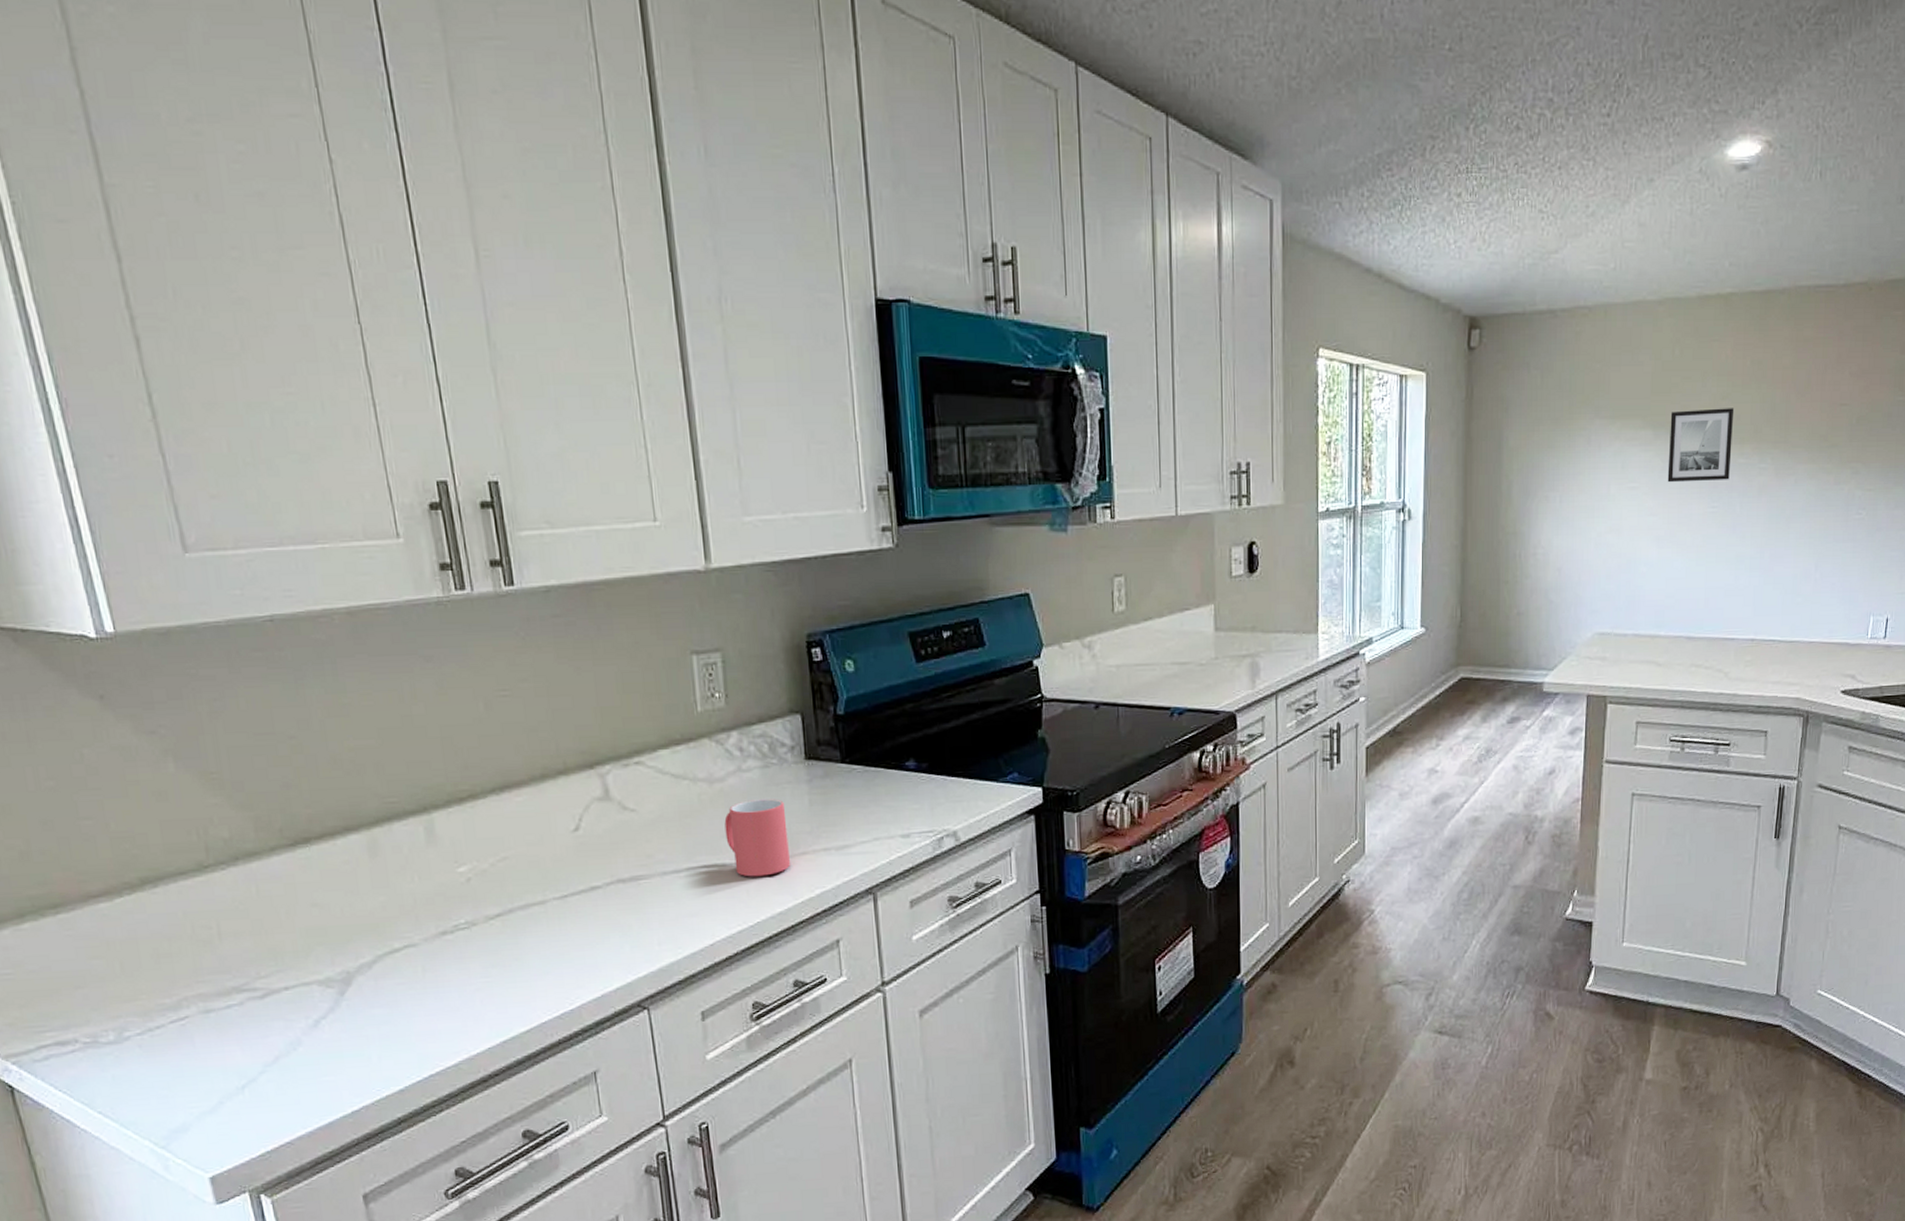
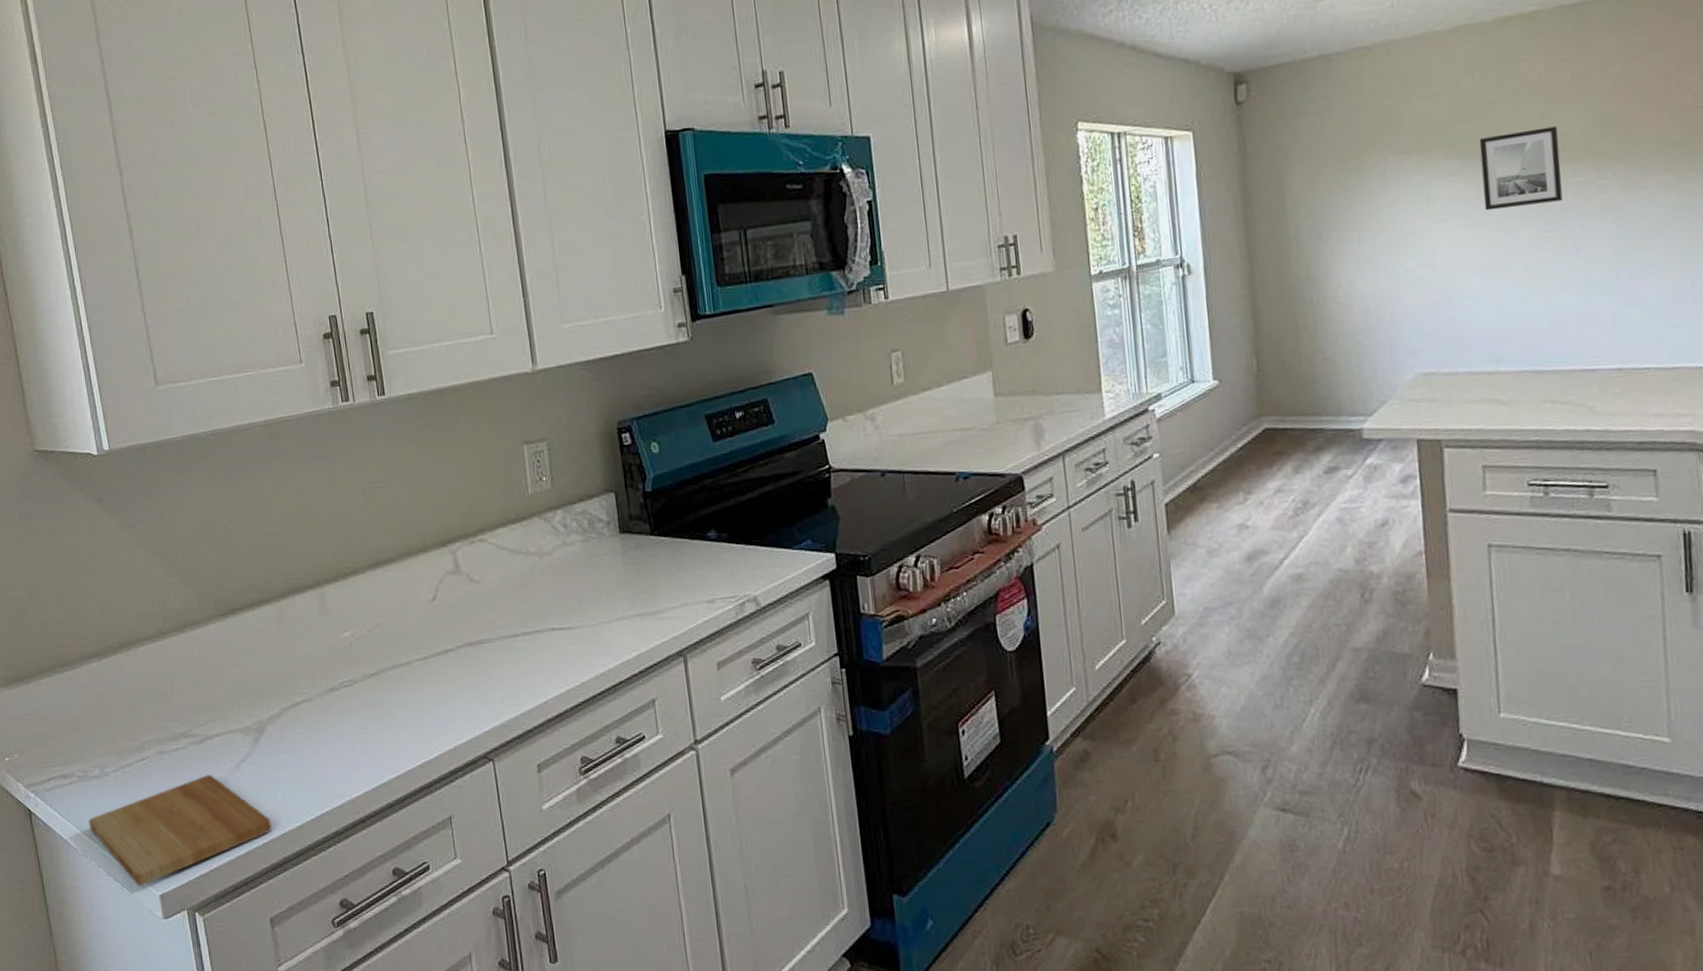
cutting board: none [101,1035,364,1169] -> present [88,775,272,886]
mug: present [724,799,790,877] -> none [553,569,610,641]

